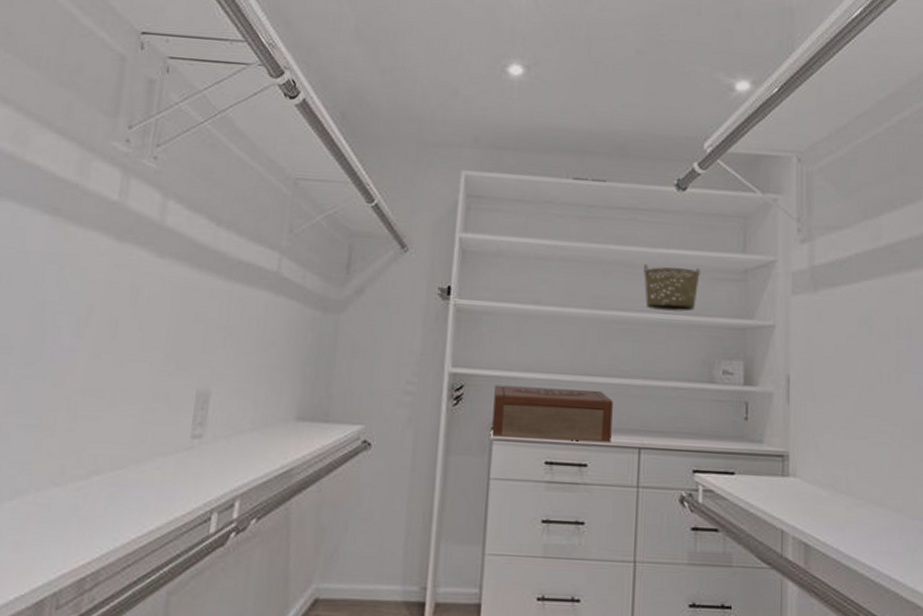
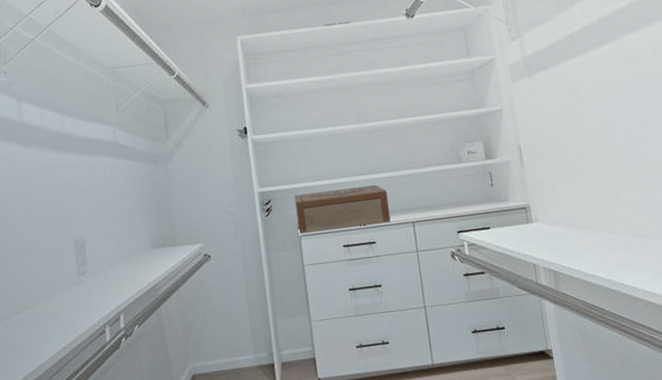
basket: present [644,263,700,312] -> none [392,75,437,116]

